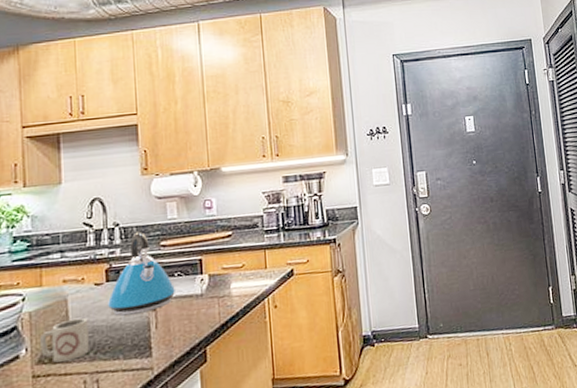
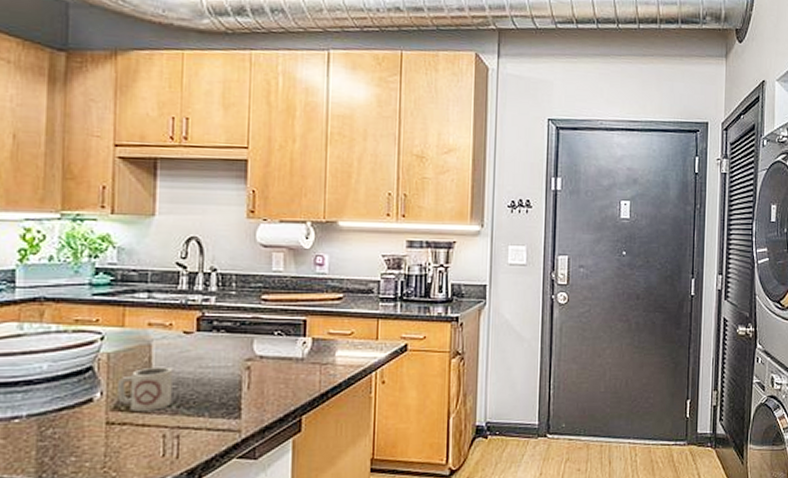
kettle: present [107,231,177,316] -> none [195,280,275,370]

